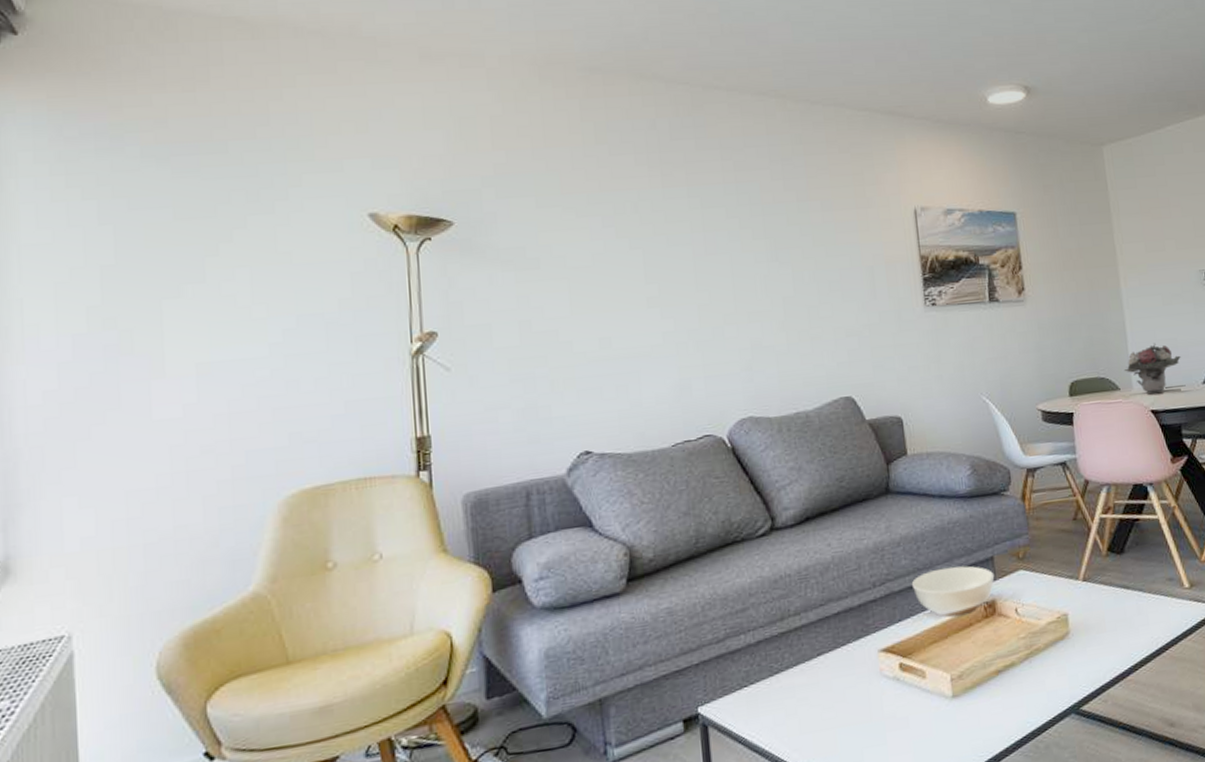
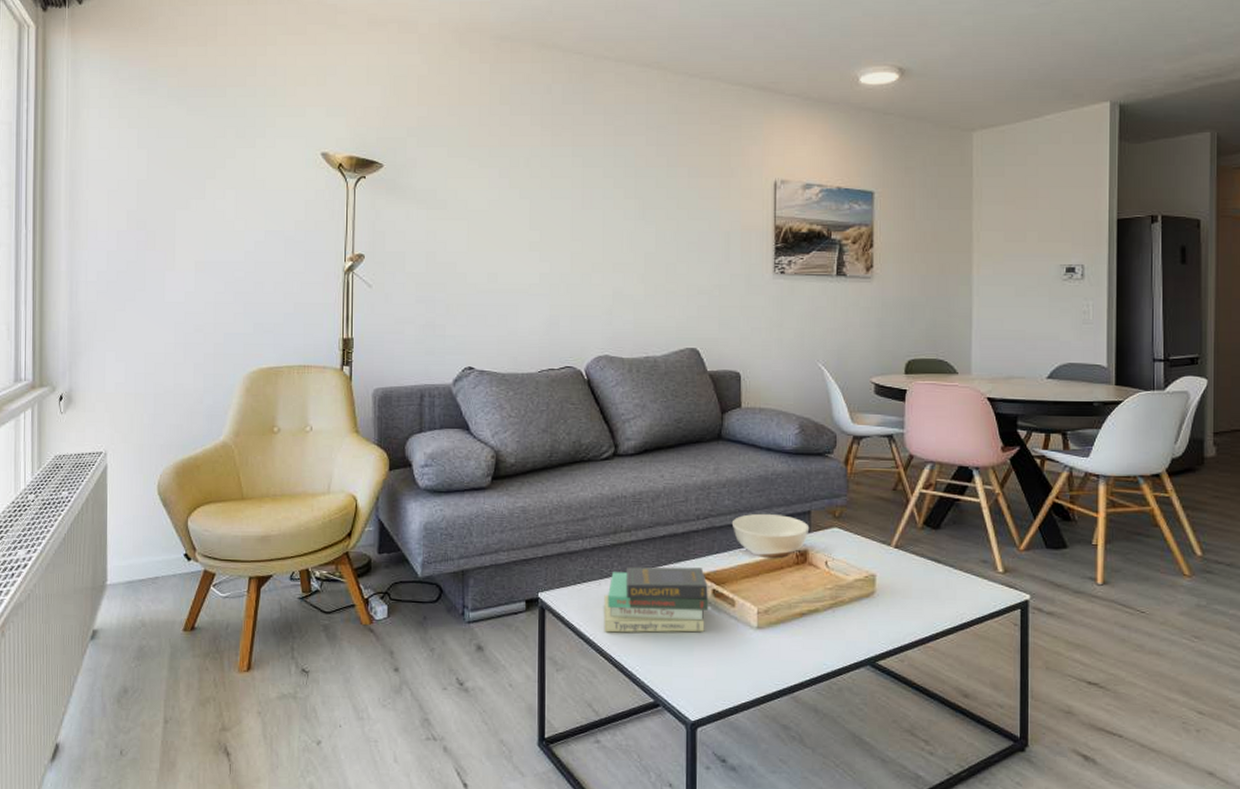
books: none [777,641,898,739] -> present [604,566,709,633]
flower arrangement: present [1123,343,1181,396] -> none [964,332,1027,384]

